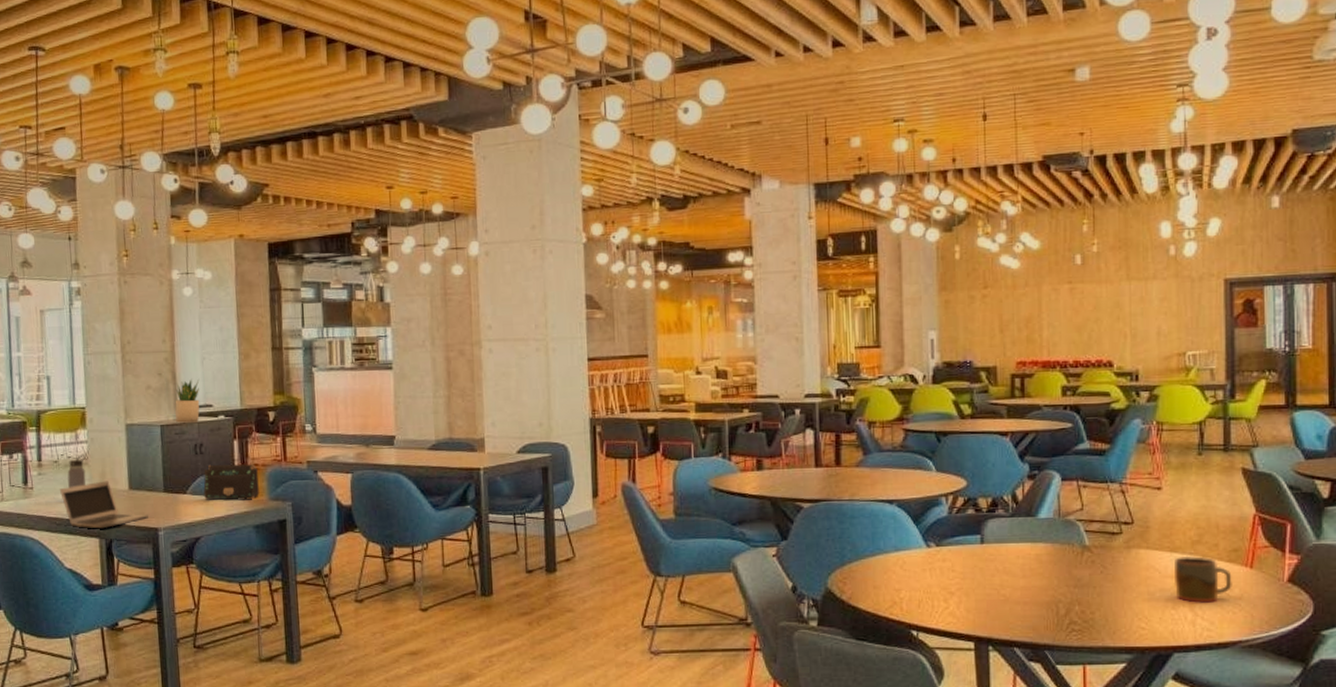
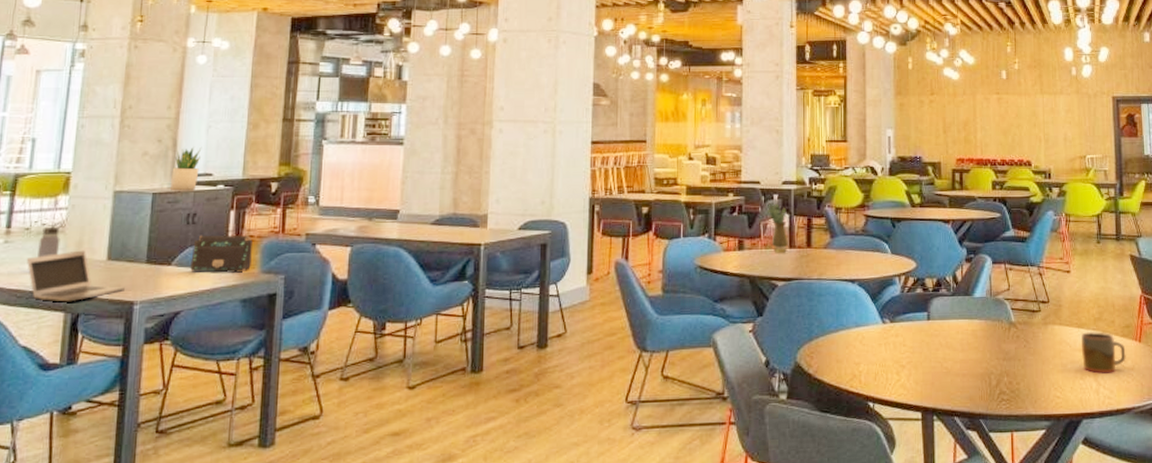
vase: none [788,416,815,474] -> present [768,201,789,254]

